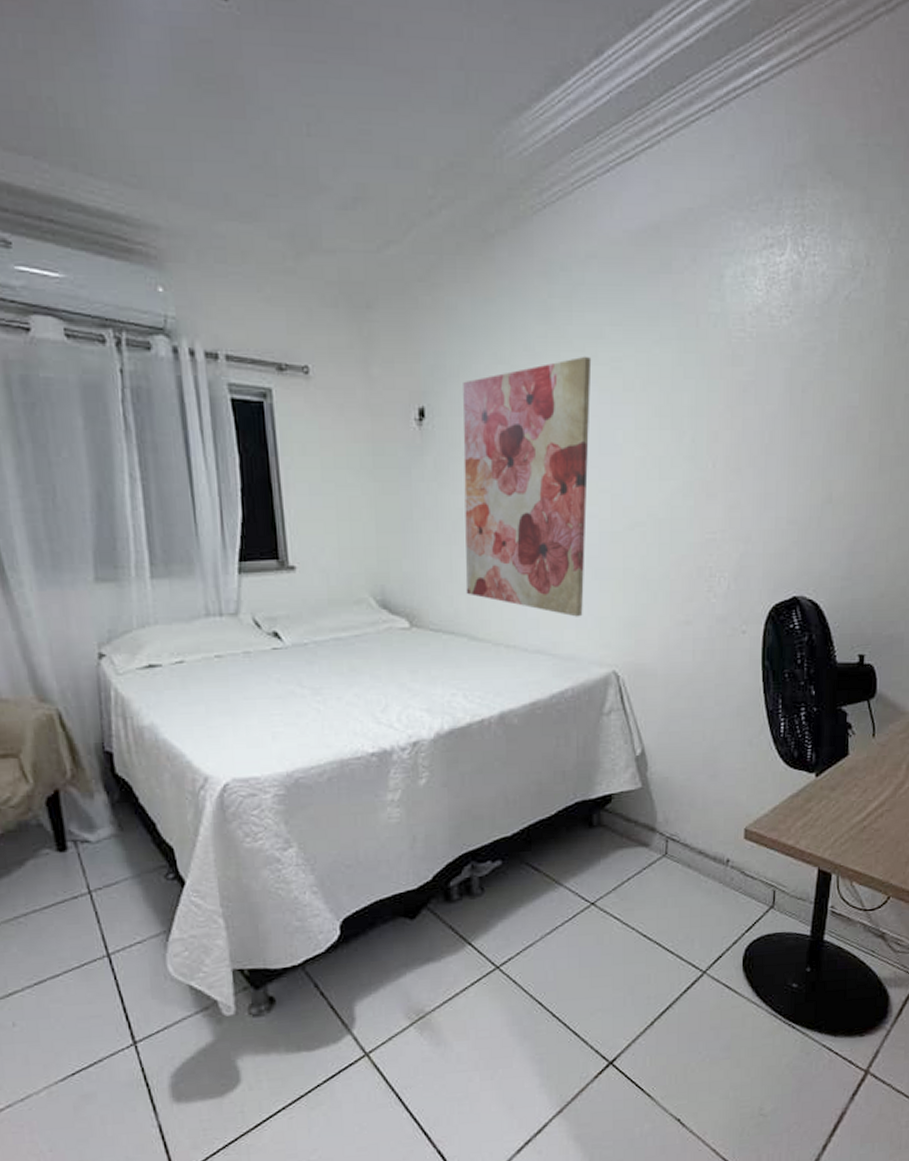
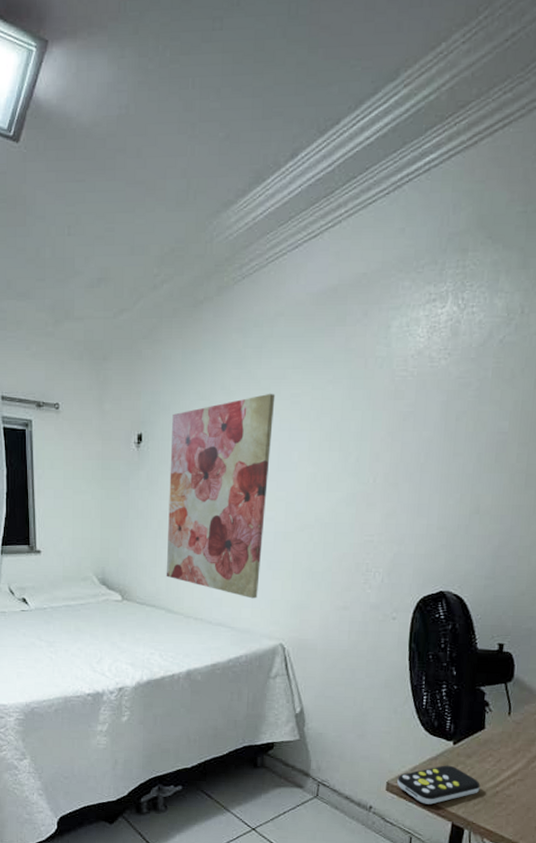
remote control: none [756,801,847,850] -> present [397,765,481,805]

